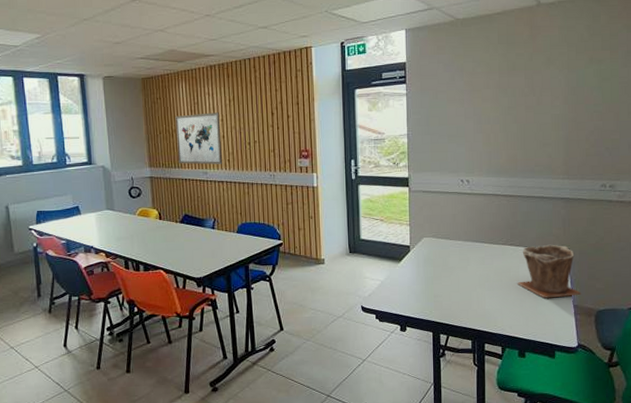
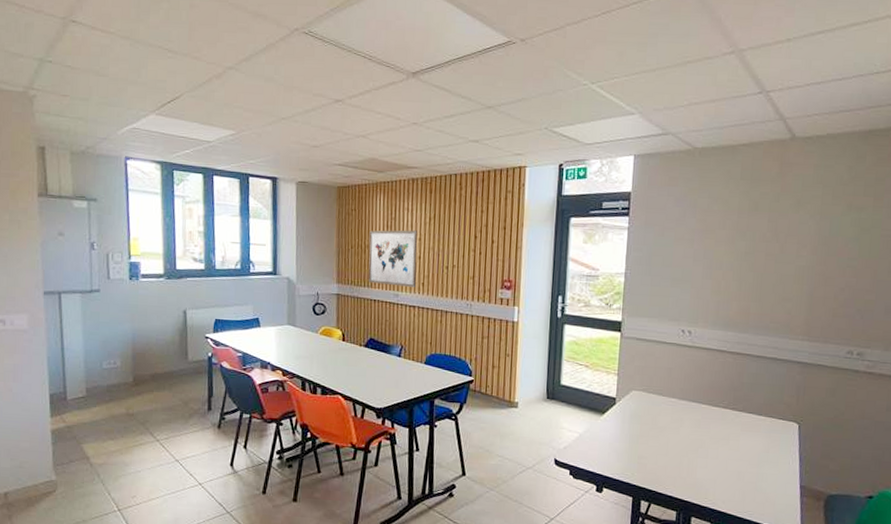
plant pot: present [517,244,581,299] -> none [736,412,811,475]

